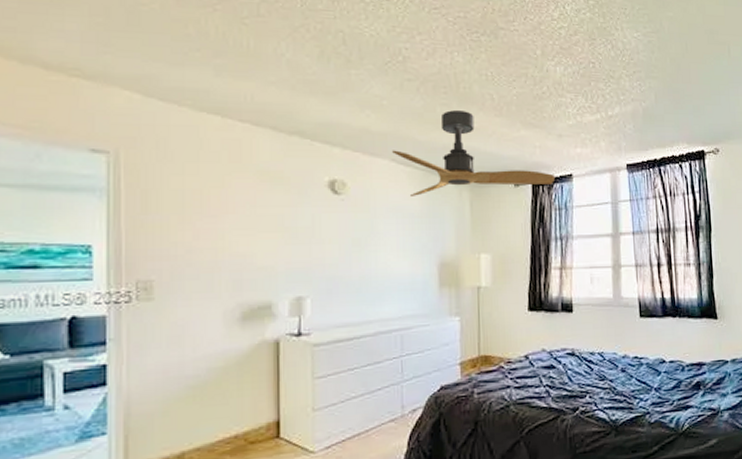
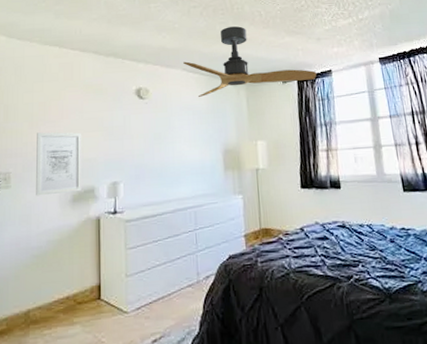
wall art: none [190,229,255,312] -> present [36,132,82,196]

